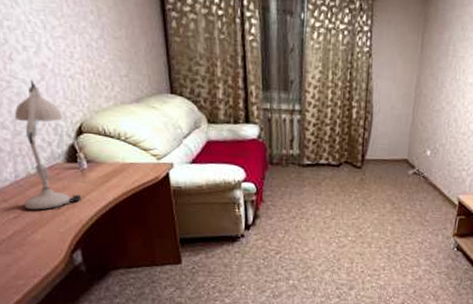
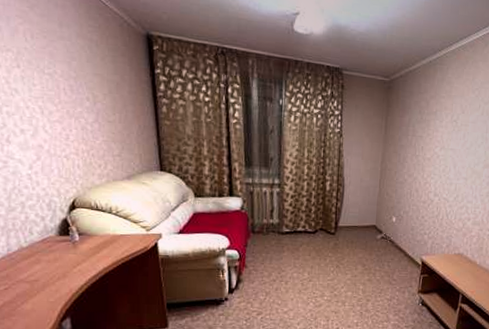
desk lamp: present [15,79,81,210] -> none [10,159,72,281]

